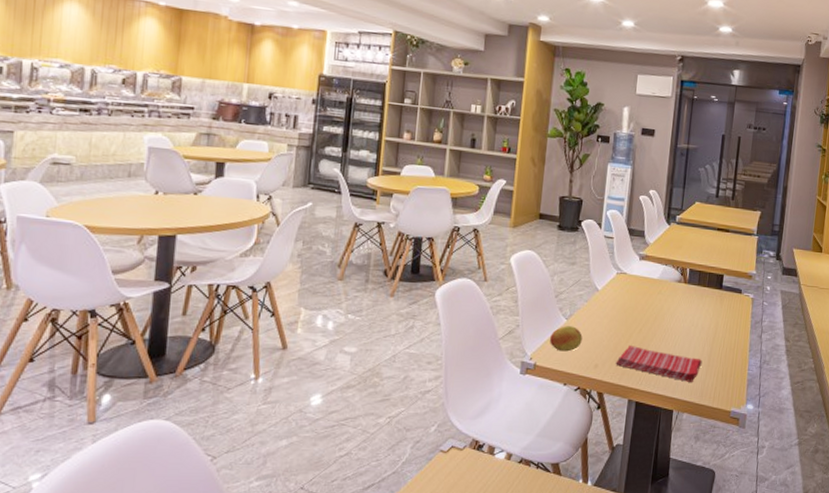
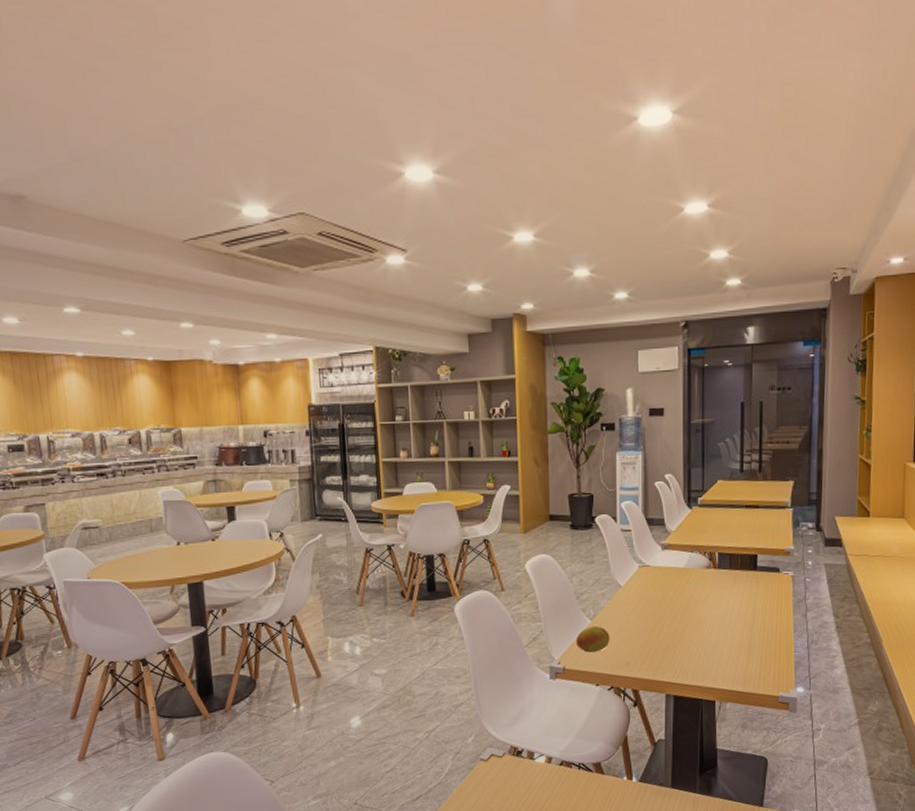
dish towel: present [615,346,703,383] -> none [648,639,742,672]

